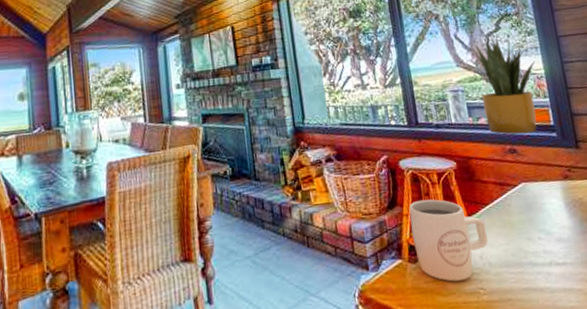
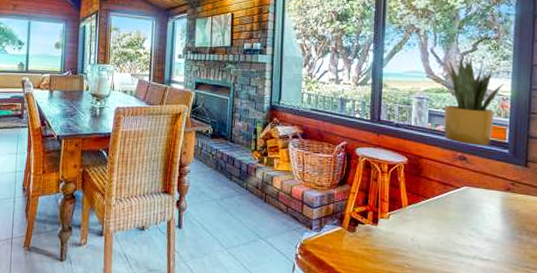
mug: present [409,199,488,282] -> none [355,183,422,254]

